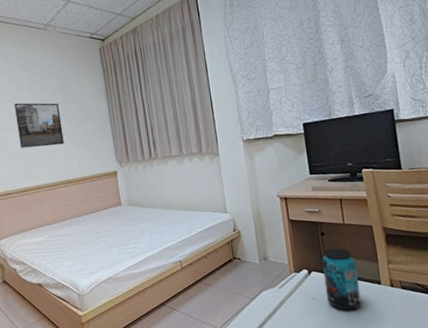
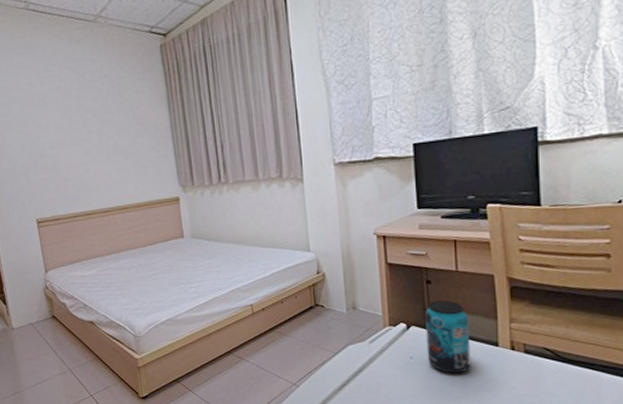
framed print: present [13,103,64,149] -> none [60,112,119,167]

